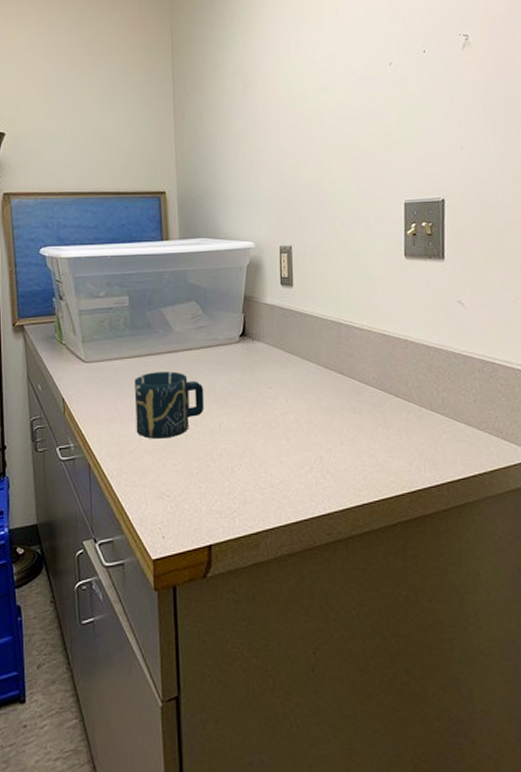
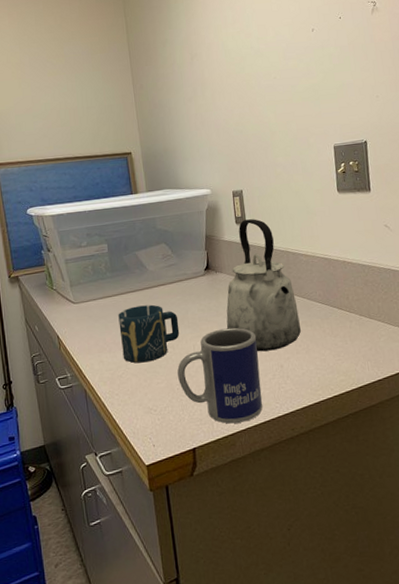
mug: none [198,407,296,520] -> present [177,327,263,424]
kettle: none [260,281,347,439] -> present [226,219,301,352]

